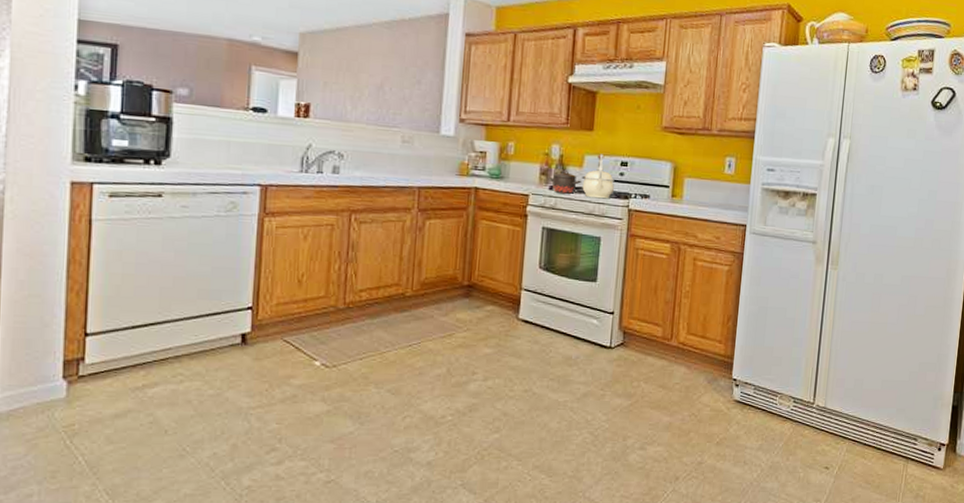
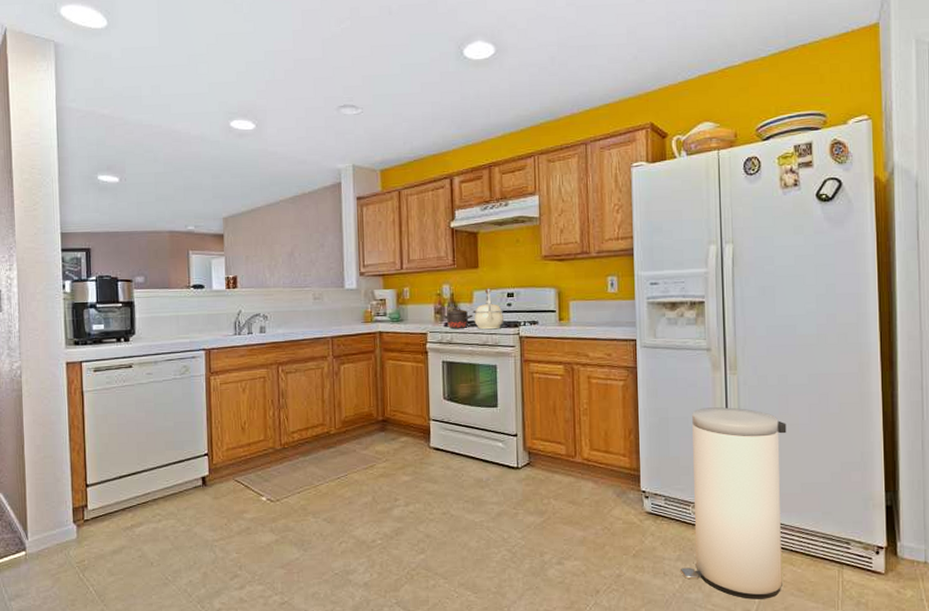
pedal bin: none [760,300,876,490] -> present [681,407,787,599]

